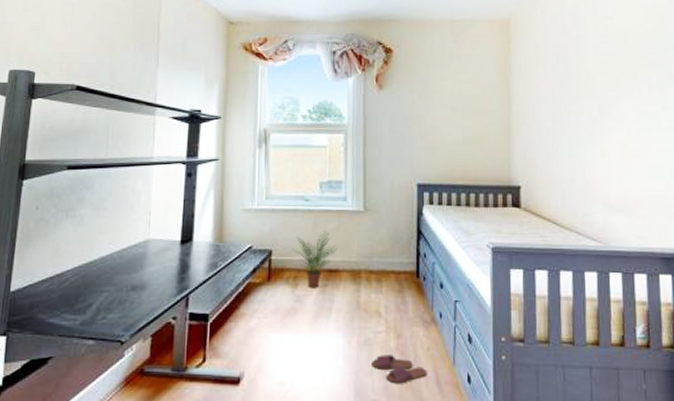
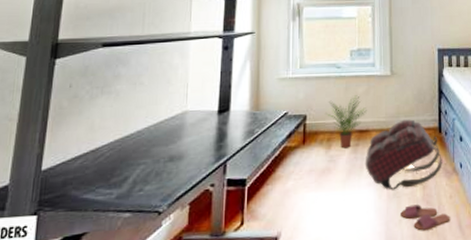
backpack: none [333,261,420,337] -> present [365,119,442,190]

